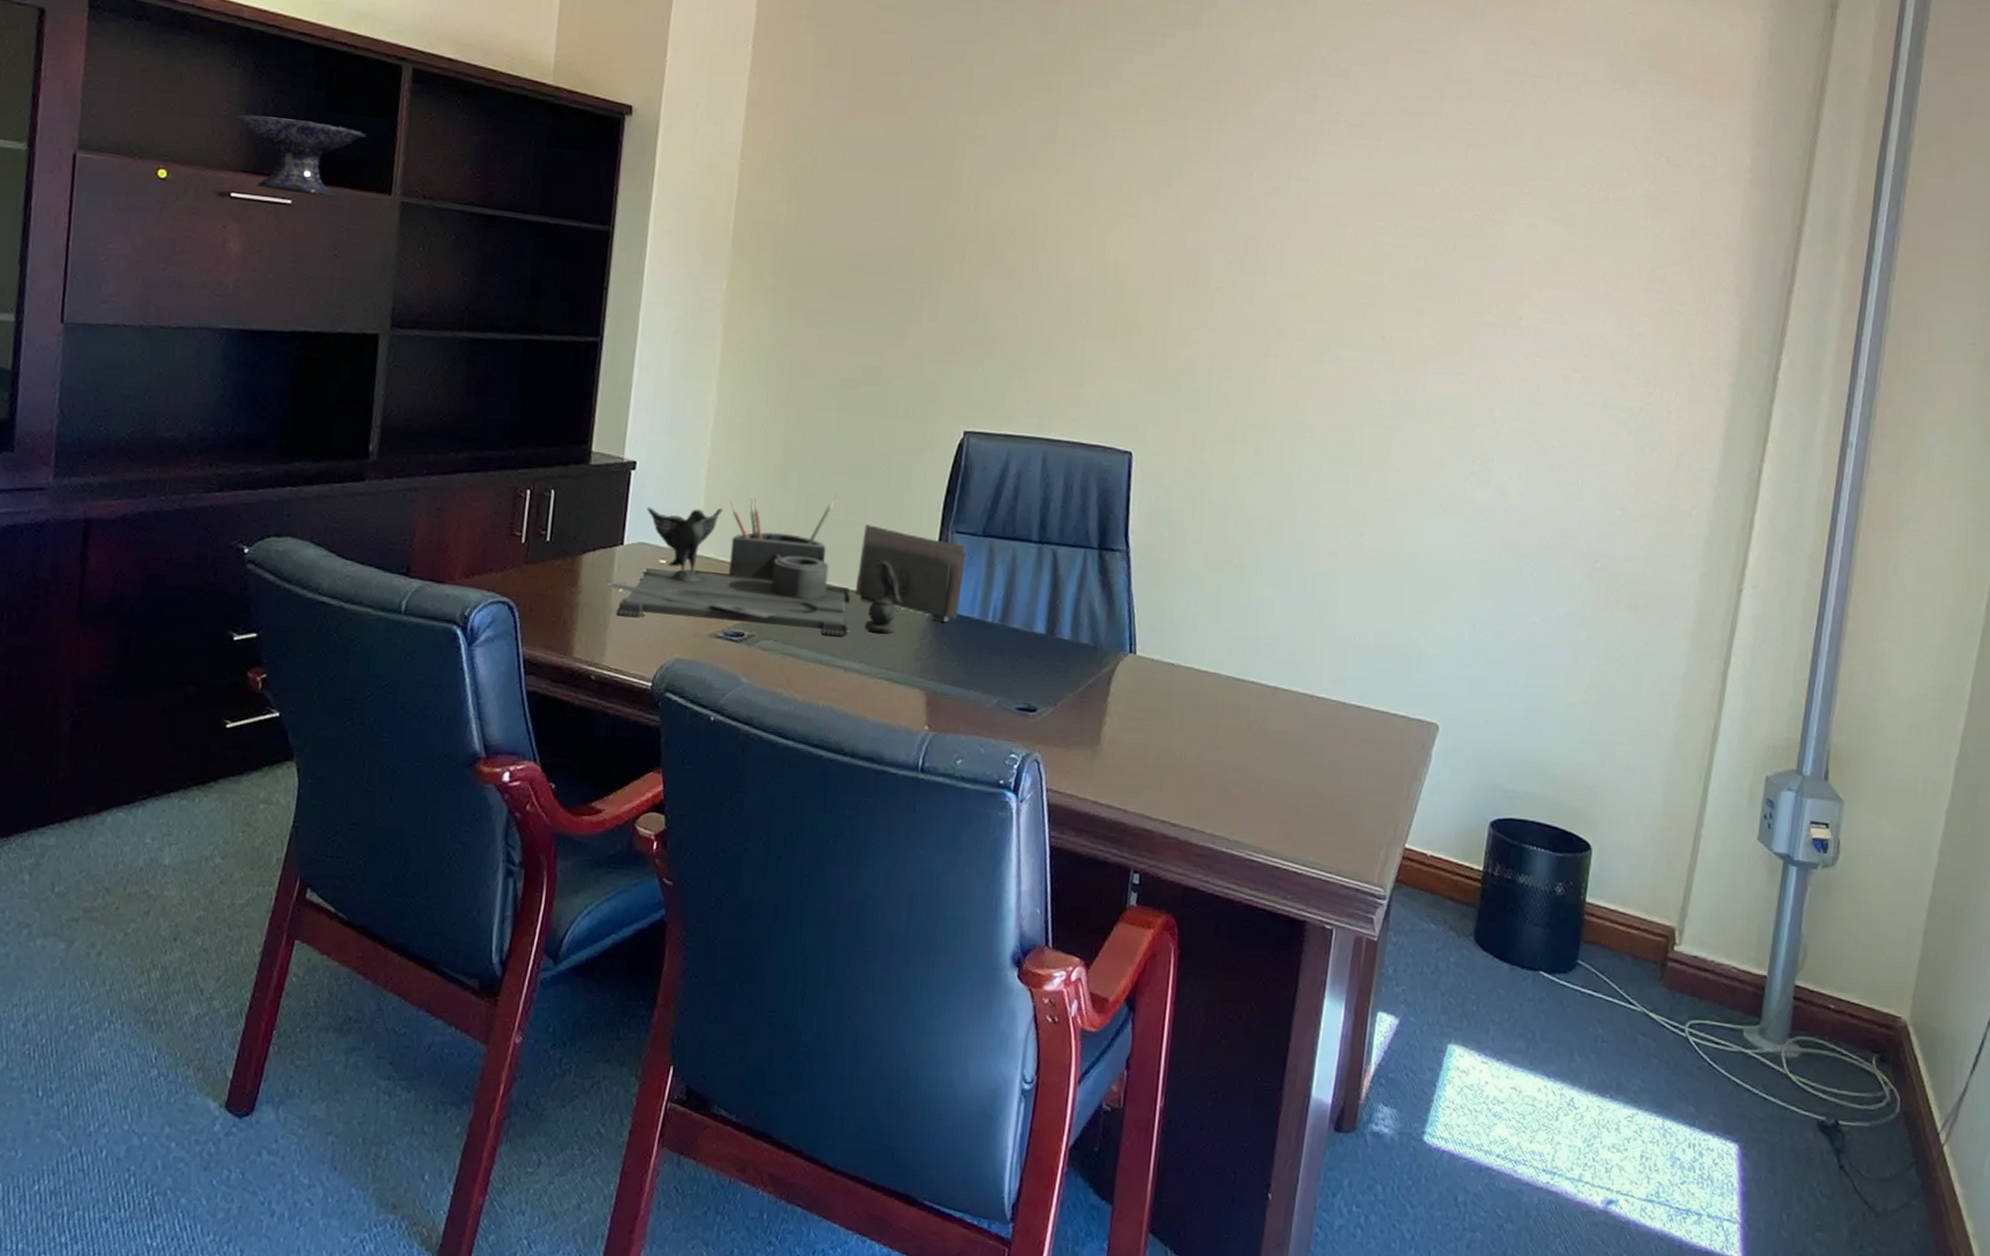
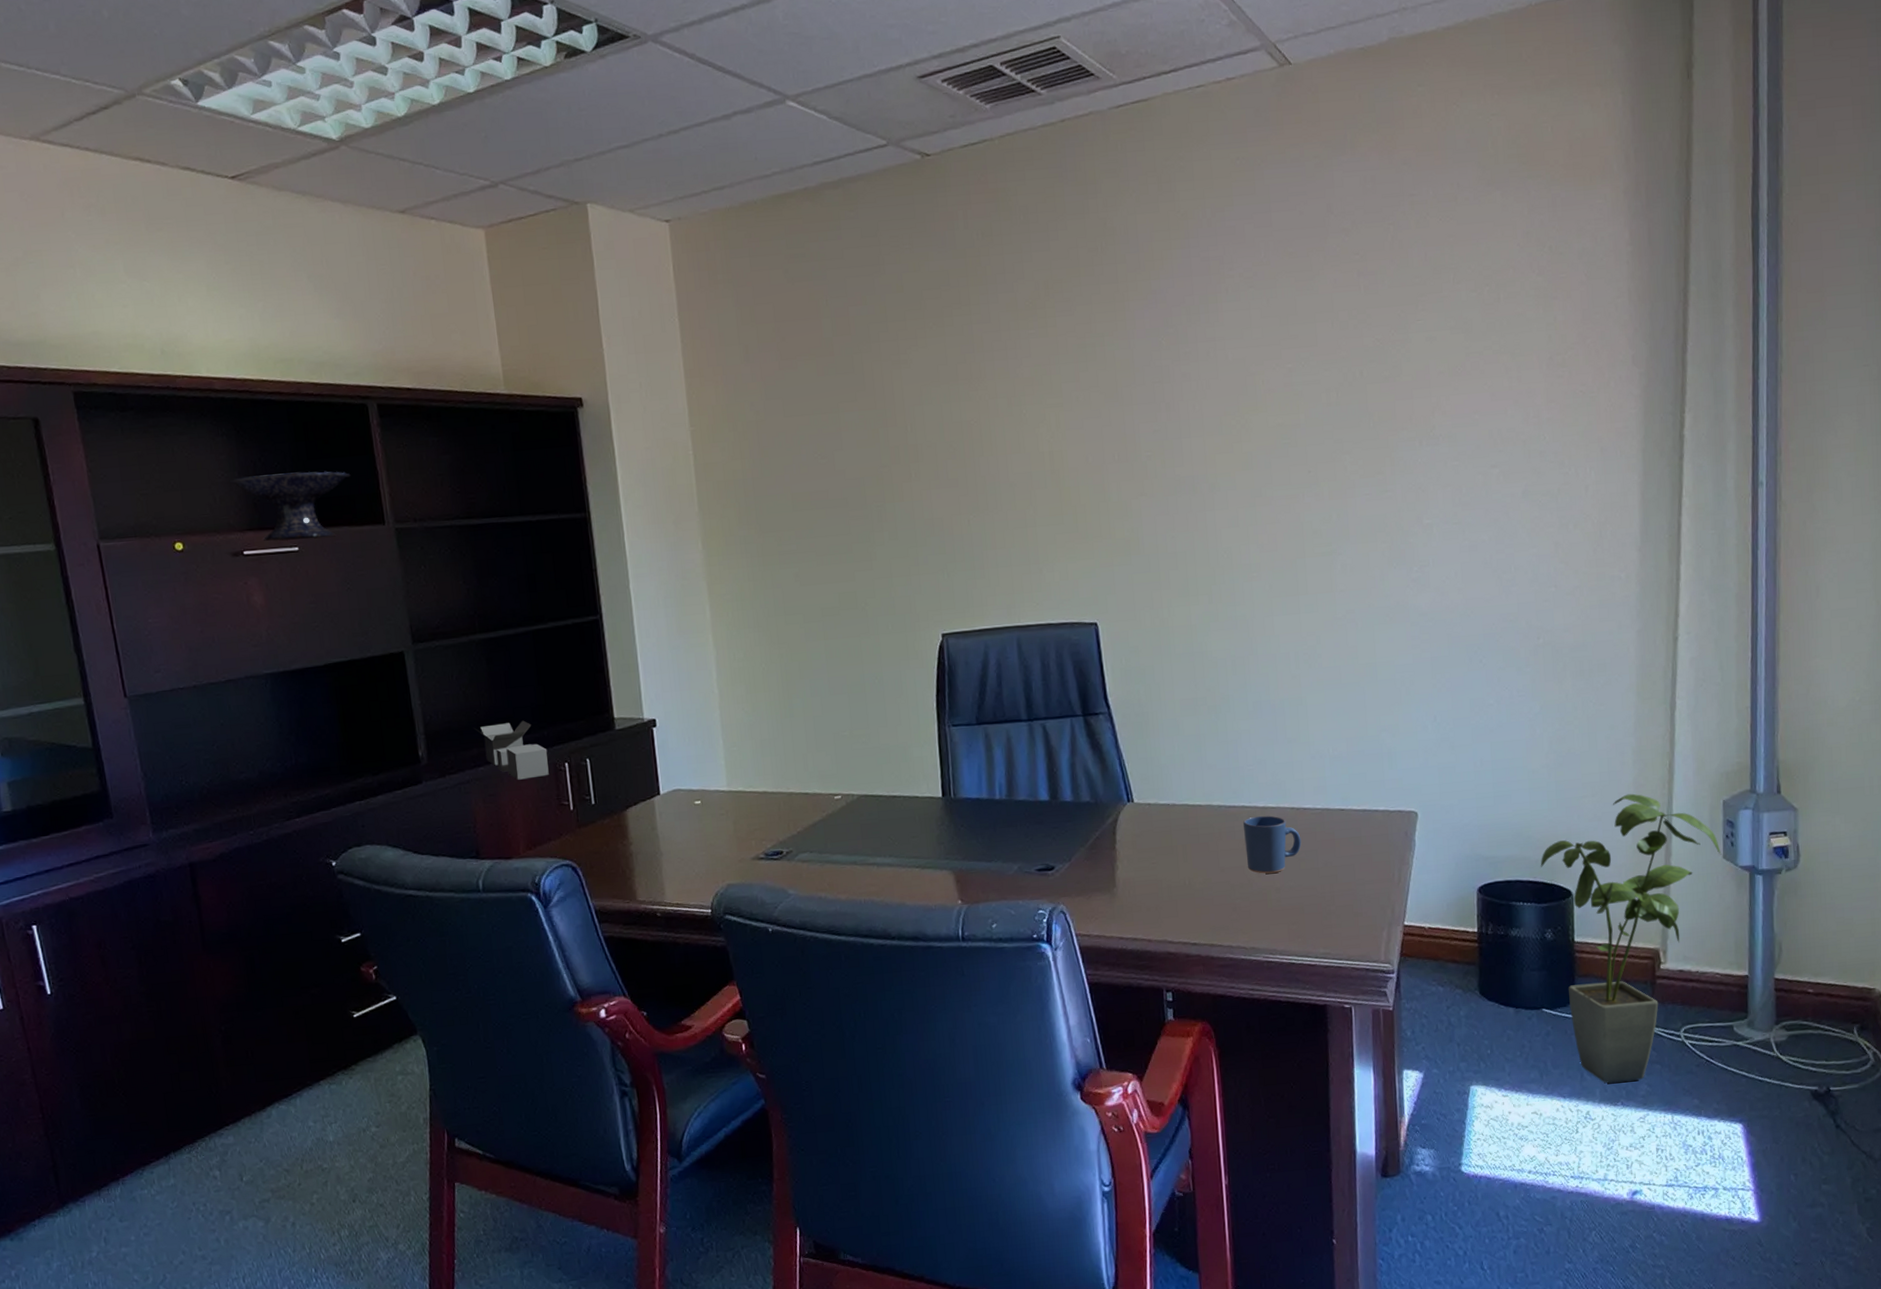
cardboard box: none [436,432,510,500] -> present [474,720,549,780]
desk organizer: present [607,494,967,637] -> none [653,713,968,857]
mug: none [1246,695,1310,763] -> present [1242,815,1302,874]
house plant: none [1561,749,1757,1073] -> present [1540,793,1722,1084]

